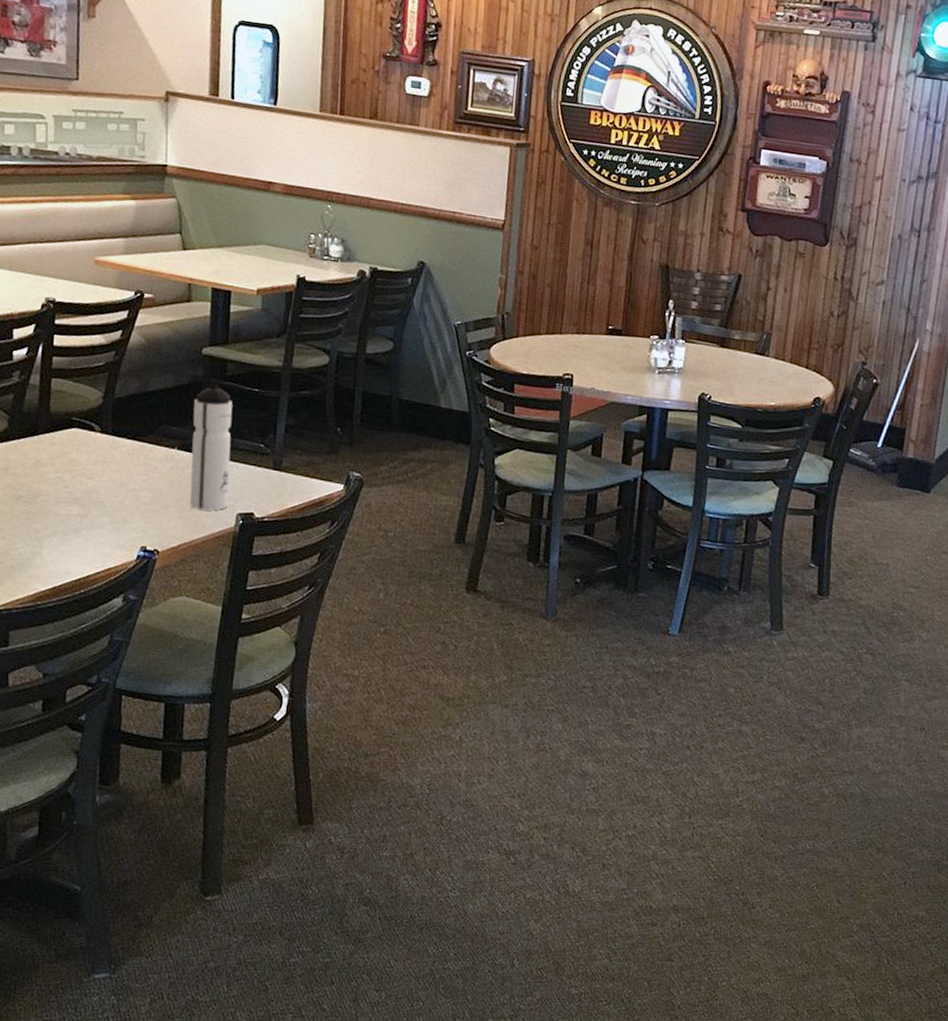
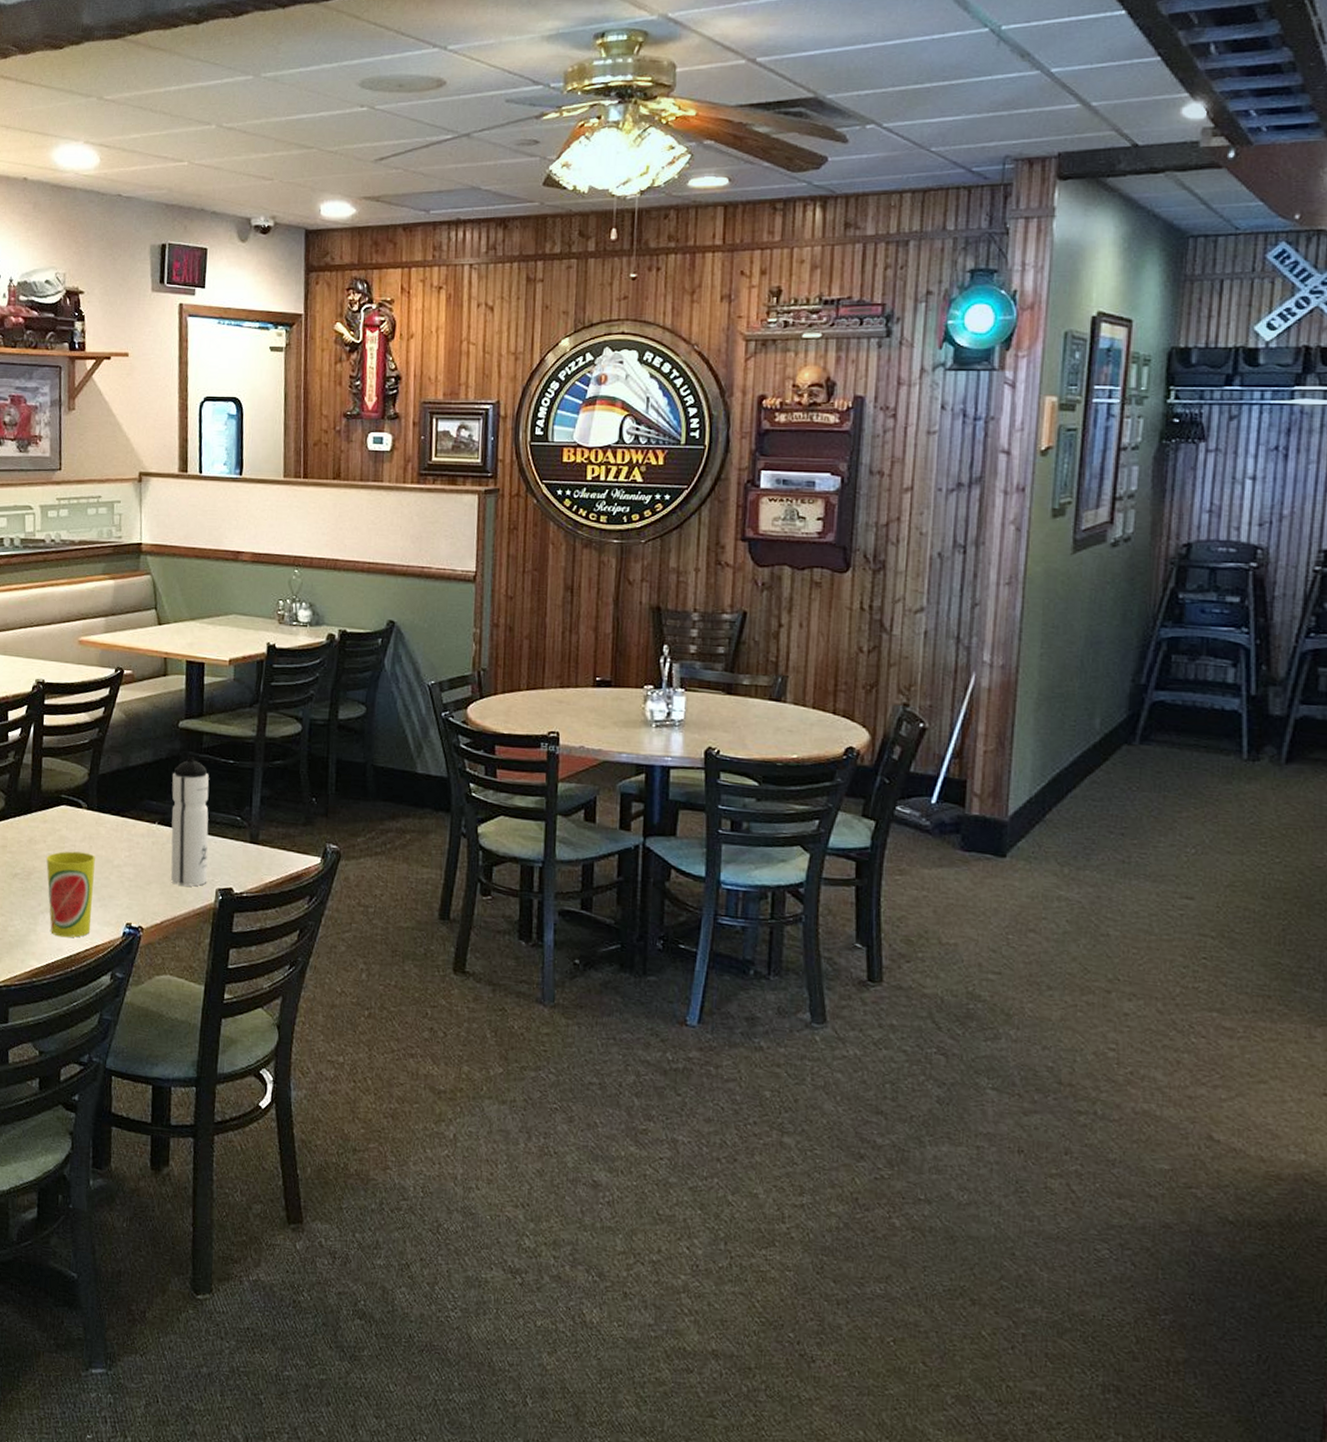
cup: none [54,474,109,561] -> present [46,851,95,938]

